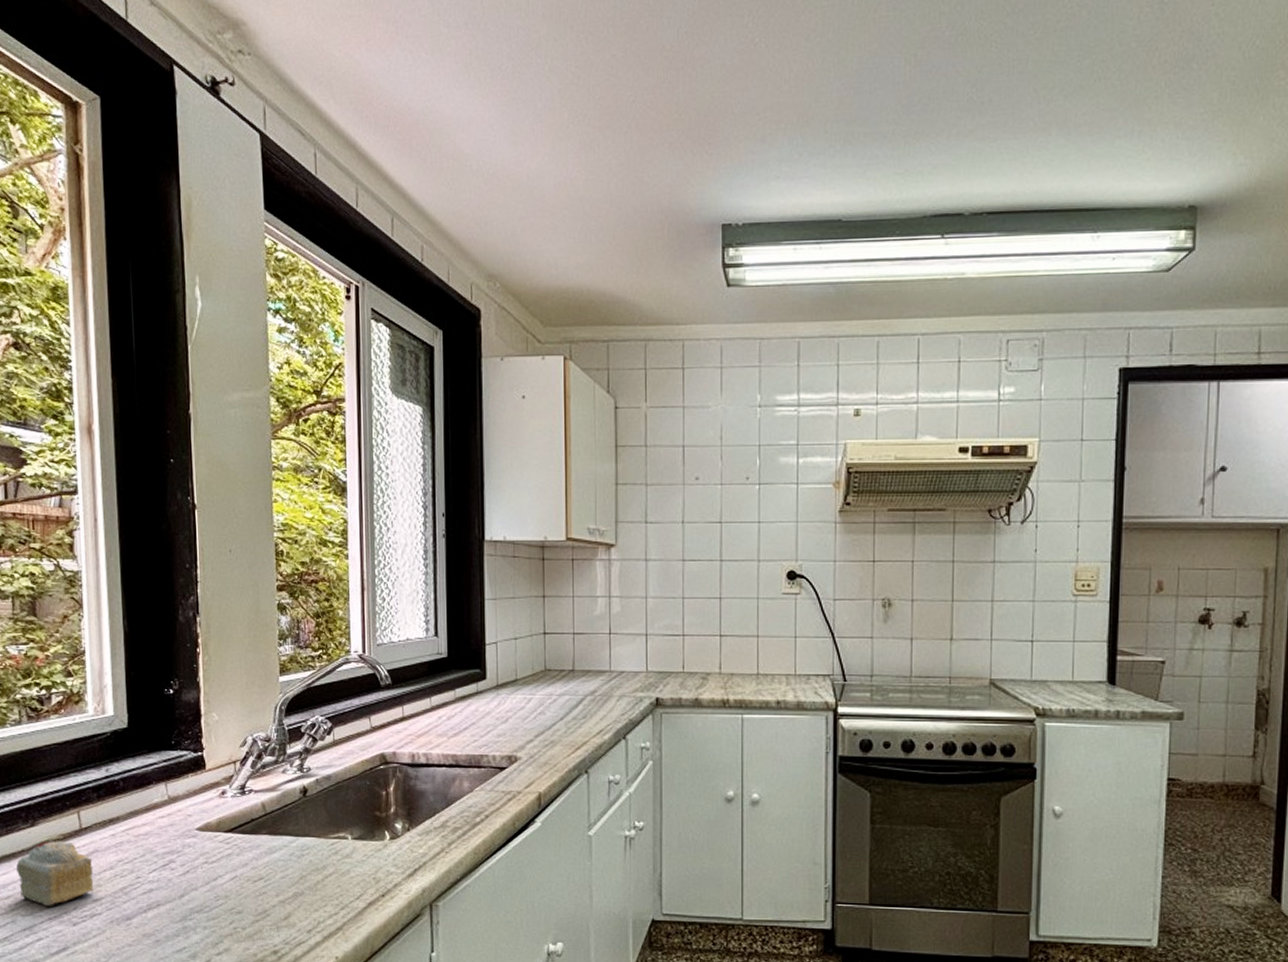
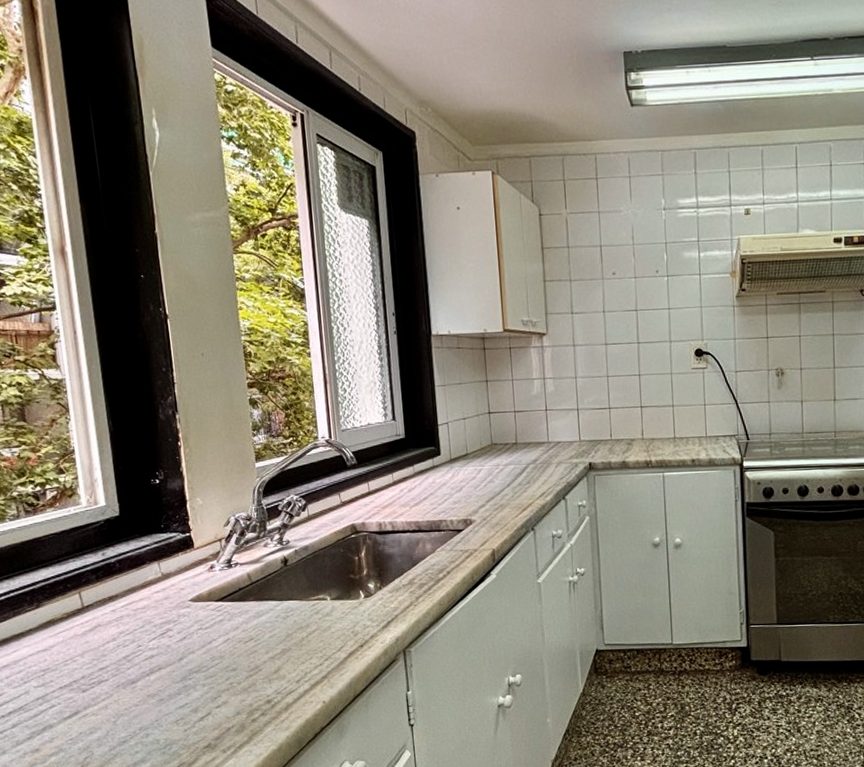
cake slice: present [16,841,94,906] -> none [25,619,99,677]

